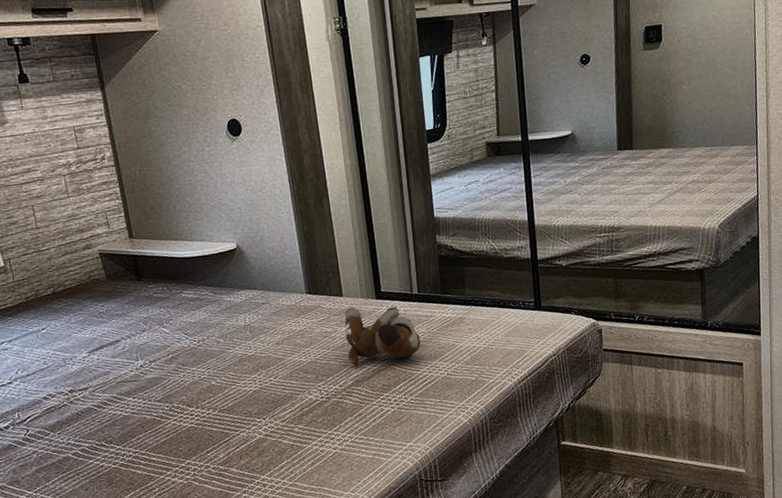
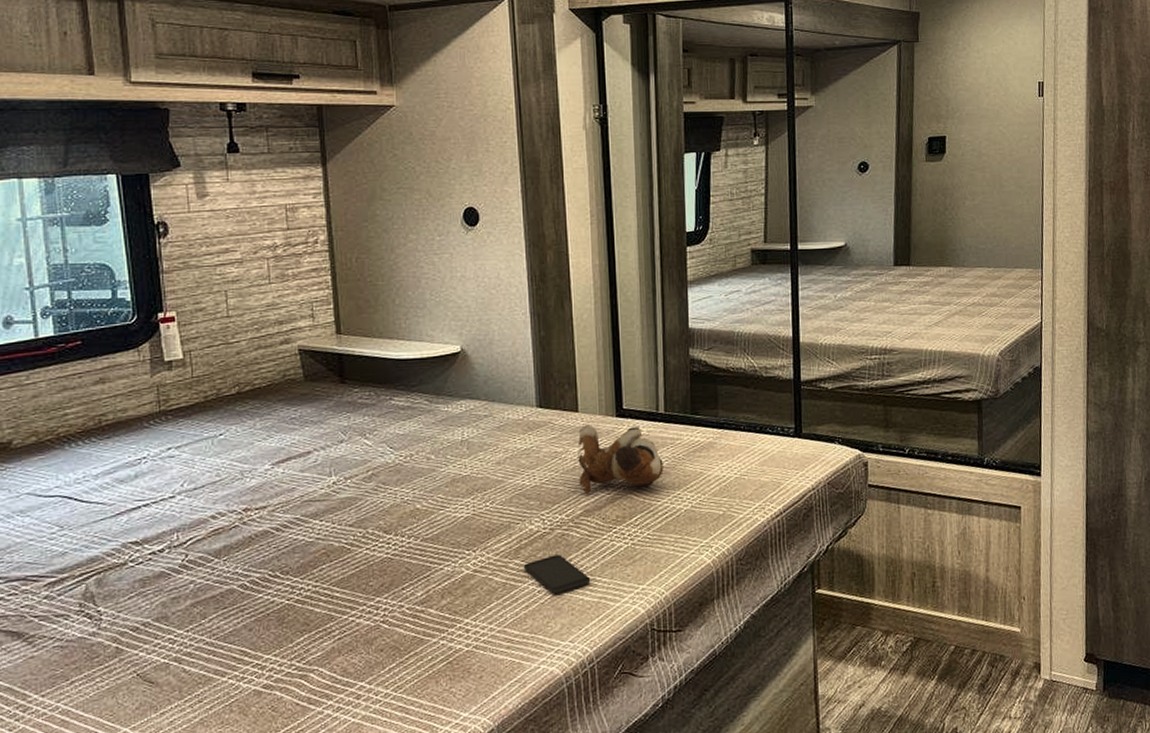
mobile phone: none [306,419,365,453] -> present [523,554,591,594]

